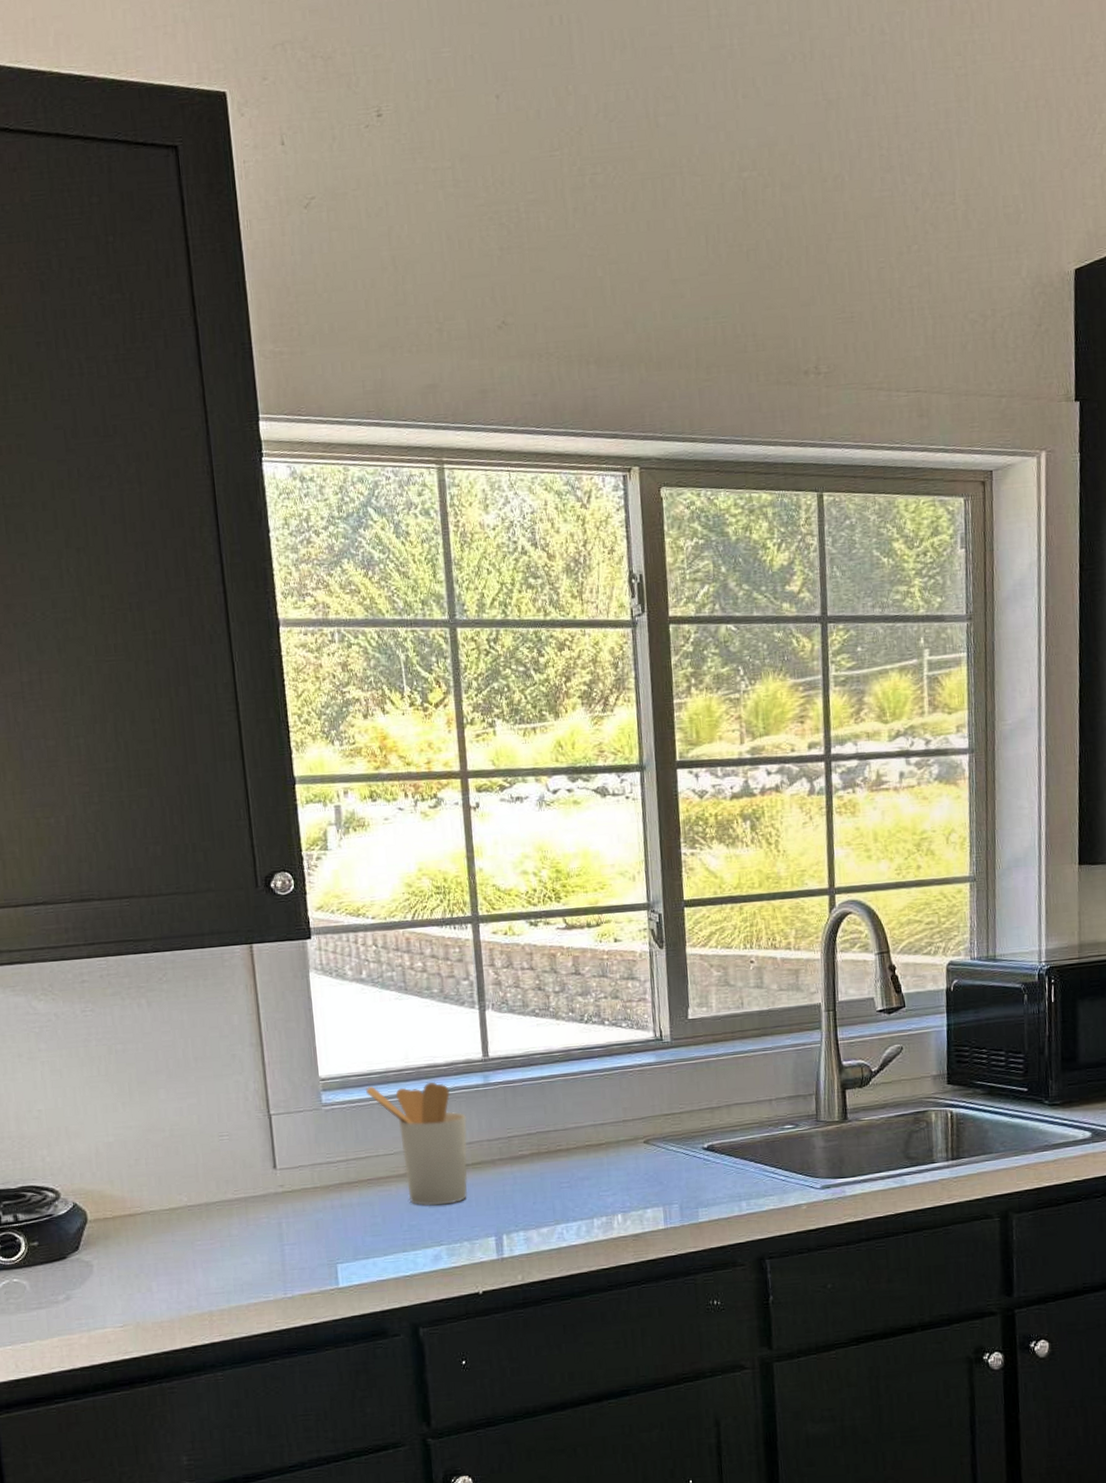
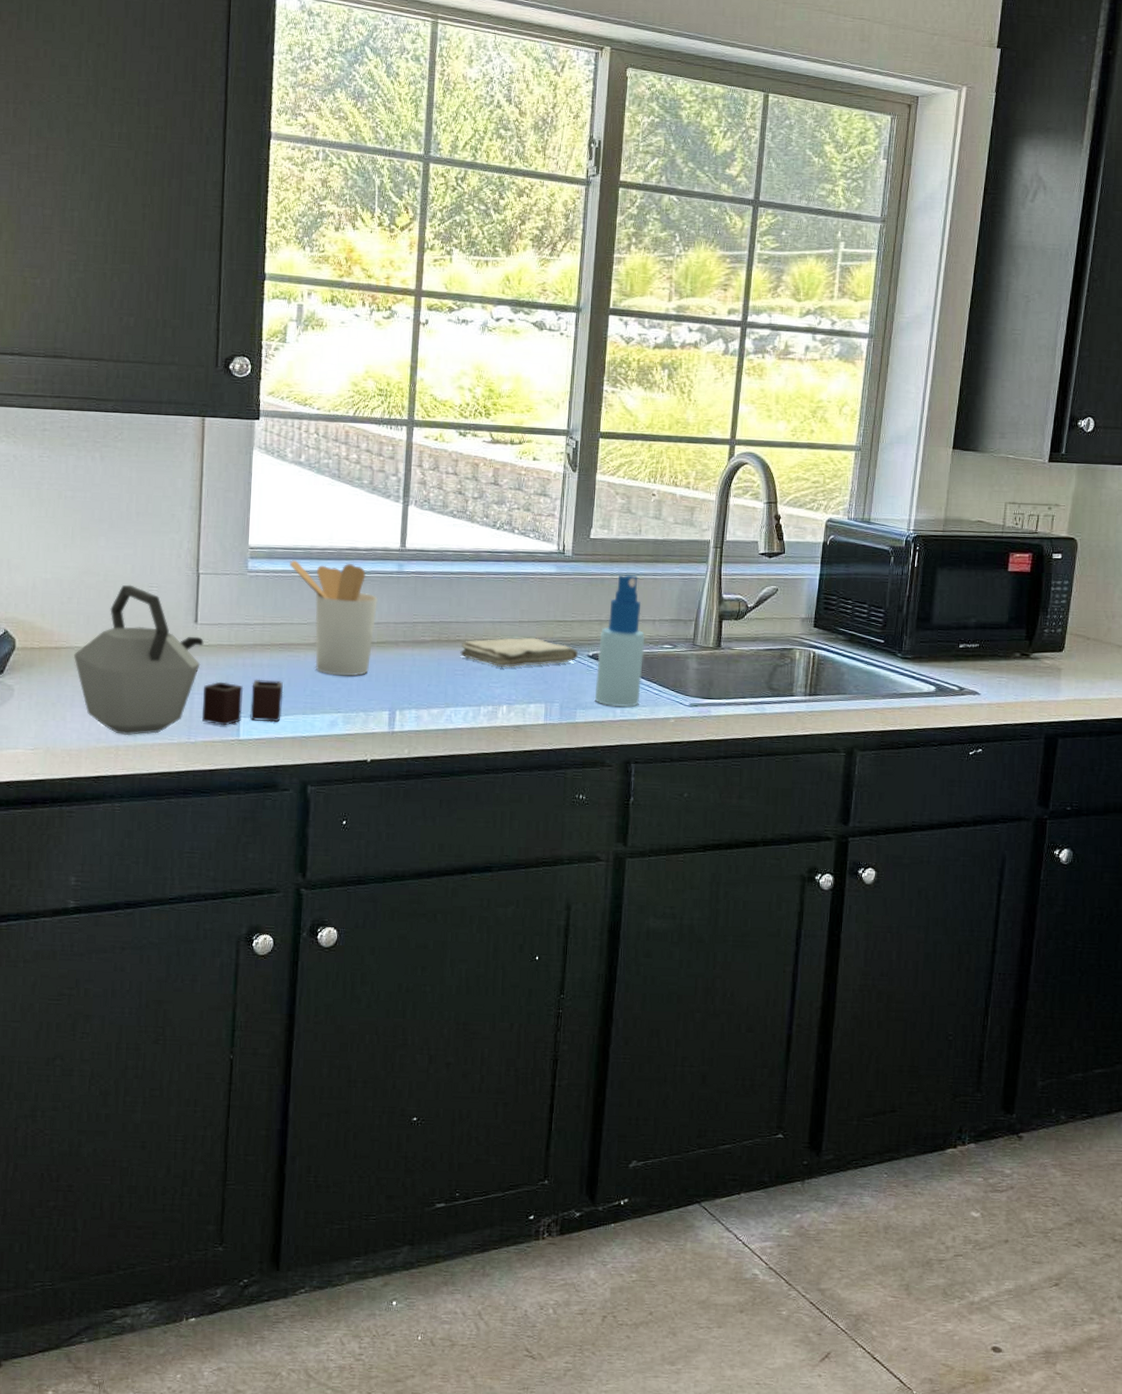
kettle: none [150,1136,380,1300] -> present [73,584,284,736]
washcloth: none [563,1136,693,1174] -> present [460,637,579,668]
spray bottle: none [713,1053,766,1201] -> present [594,574,645,708]

